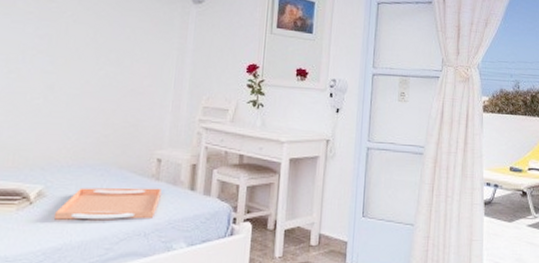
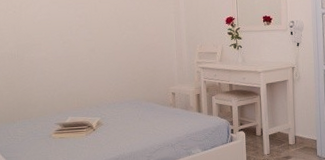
serving tray: present [55,187,162,220] -> none [111,113,179,140]

